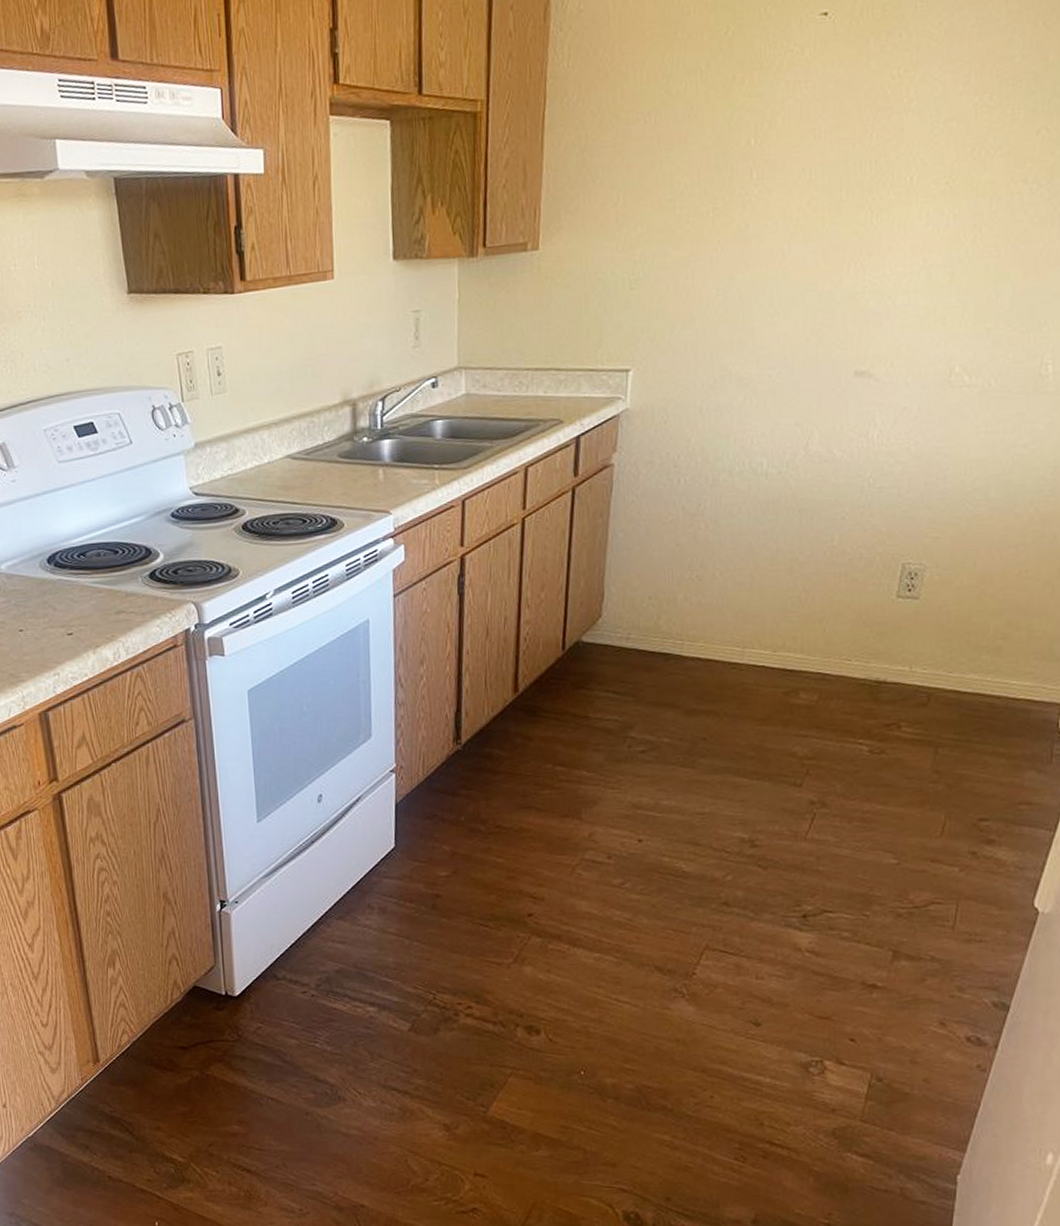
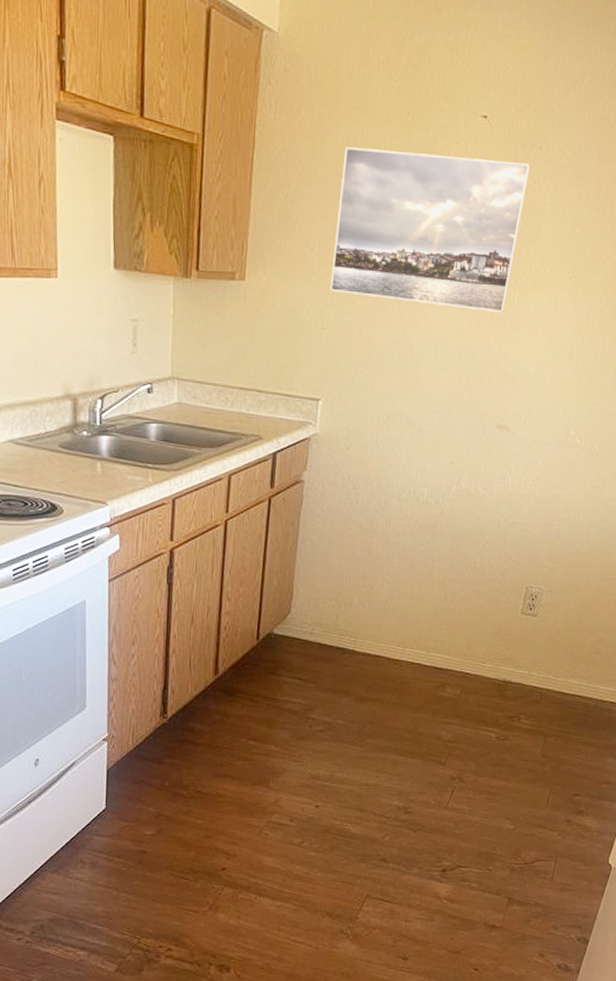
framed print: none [639,57,888,246] -> present [331,147,531,313]

